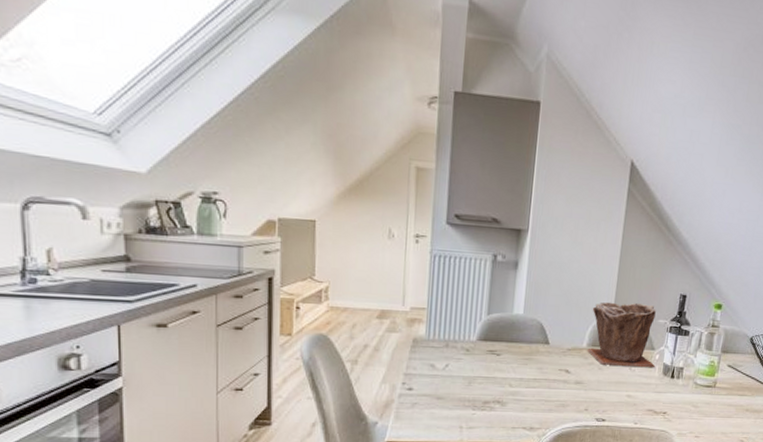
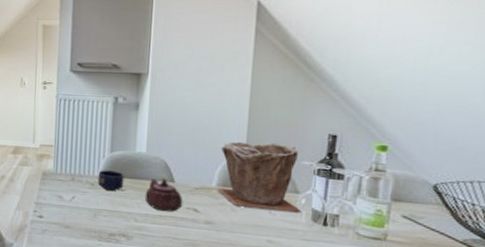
mug: none [473,334,501,357] -> present [97,170,124,192]
teapot: none [520,341,557,375] -> present [144,179,183,212]

